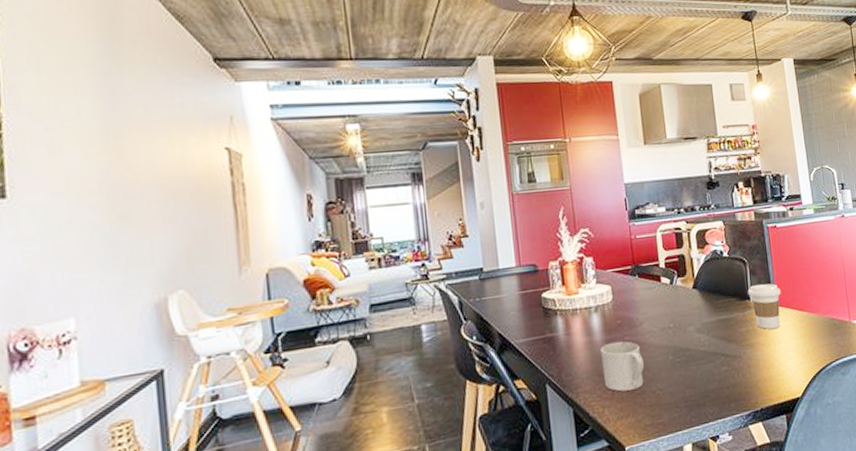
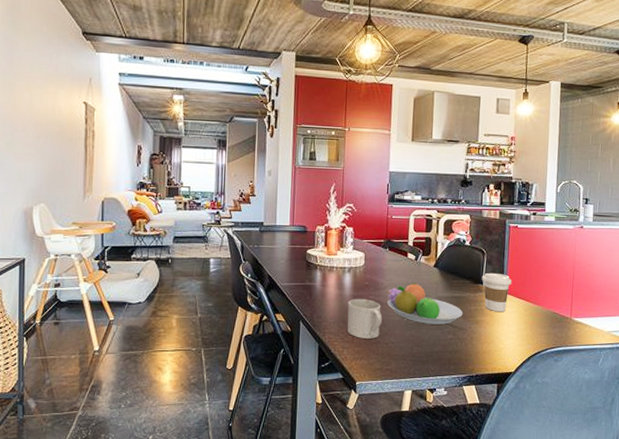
fruit bowl: none [644,311,735,359] -> present [387,282,463,325]

